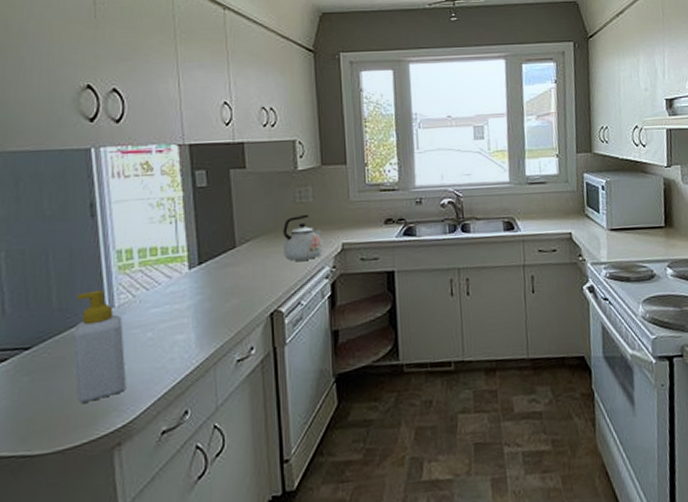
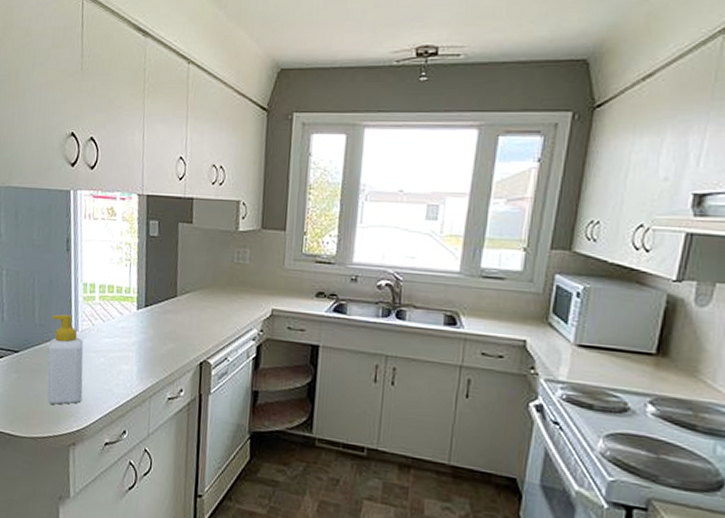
kettle: present [283,214,323,261] -> none [217,275,255,320]

